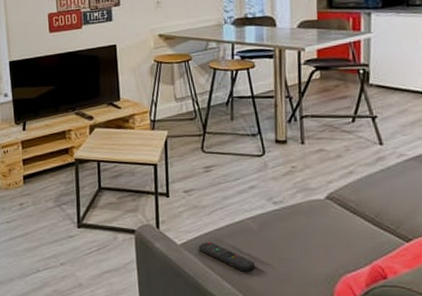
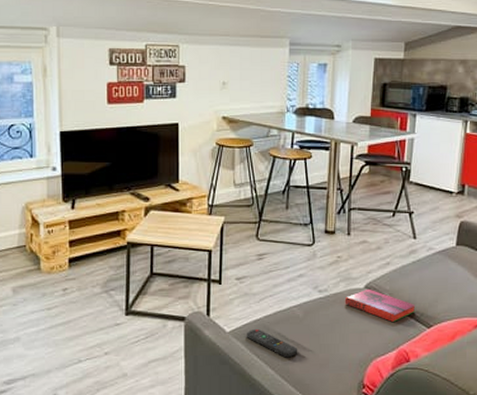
hardback book: none [303,199,389,236] -> present [344,288,416,323]

